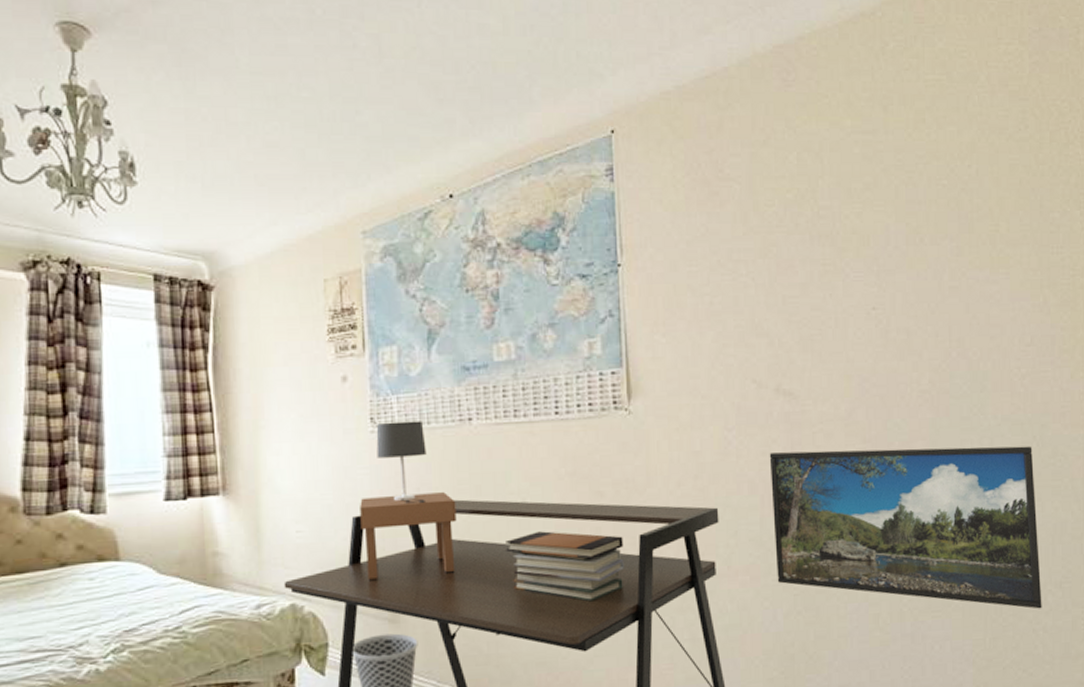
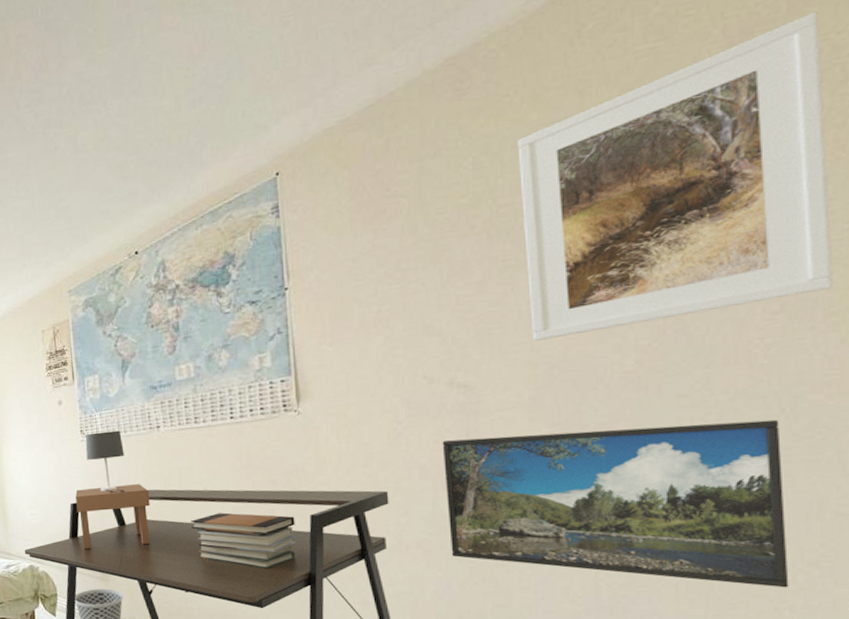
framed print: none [835,78,1064,351] -> present [517,11,833,341]

